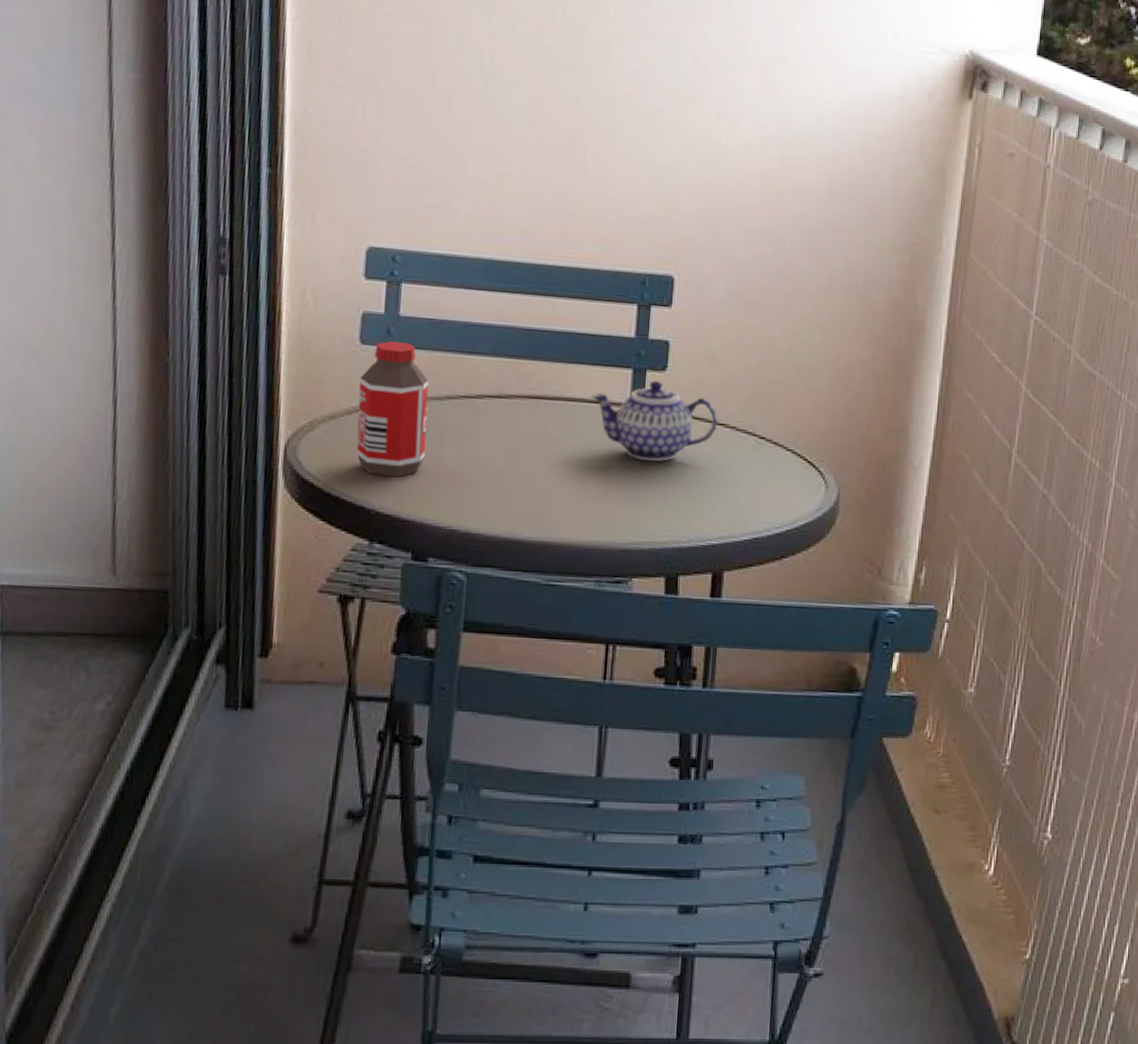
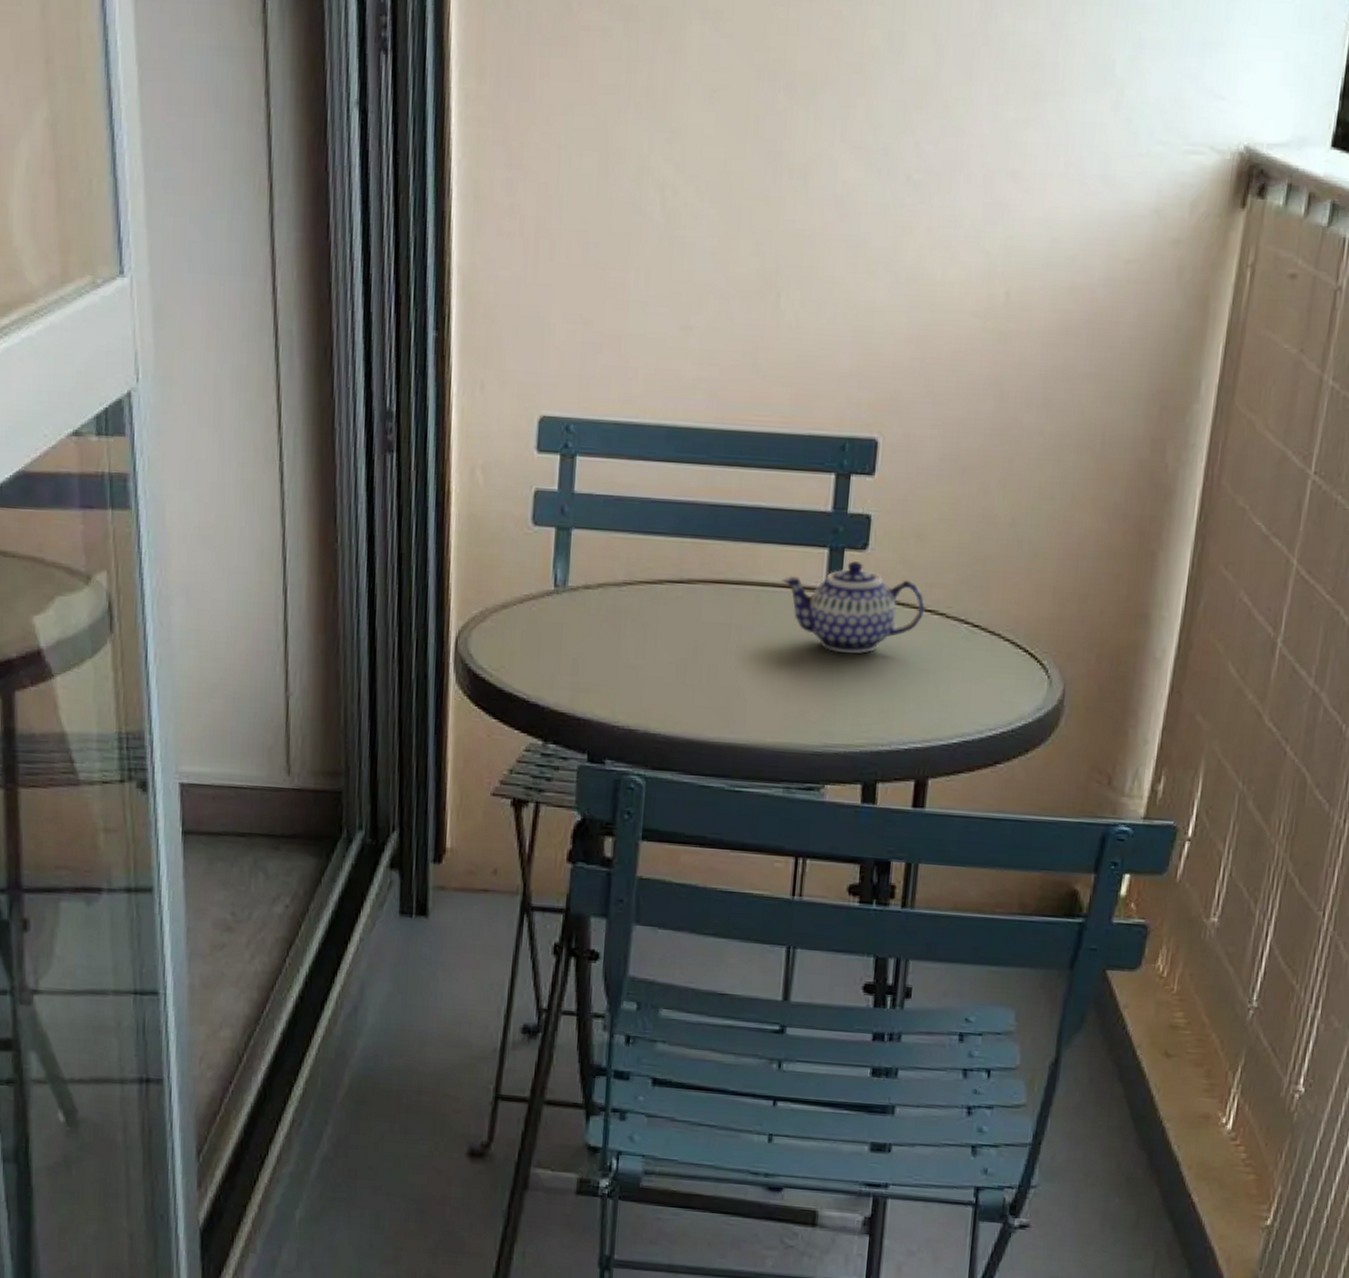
bottle: present [357,341,429,478] -> none [530,522,605,672]

